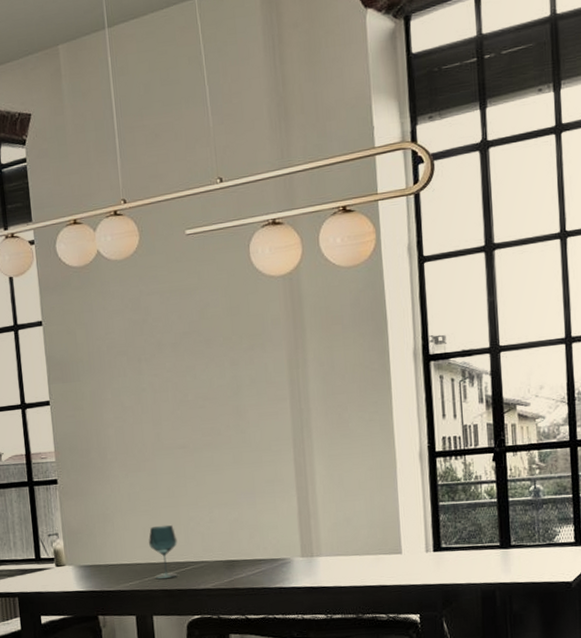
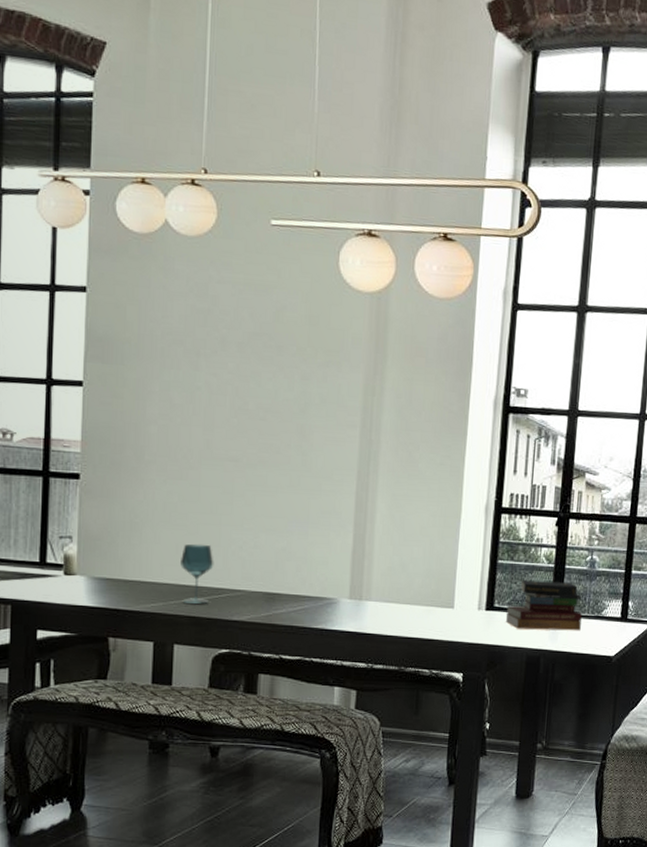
books: none [454,514,534,566] -> present [505,580,582,631]

